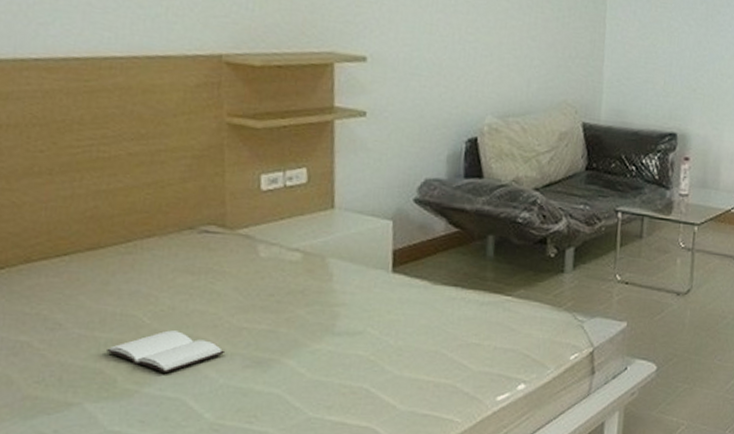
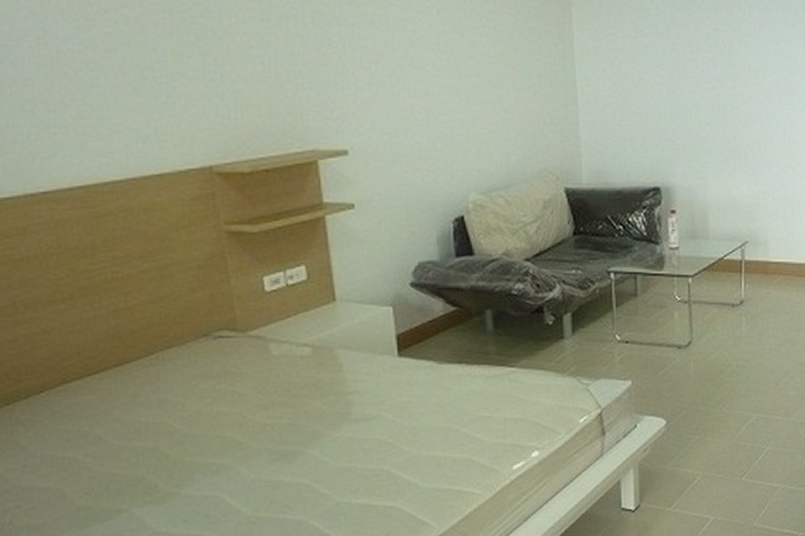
book: present [106,330,226,374] -> none [145,433,253,474]

